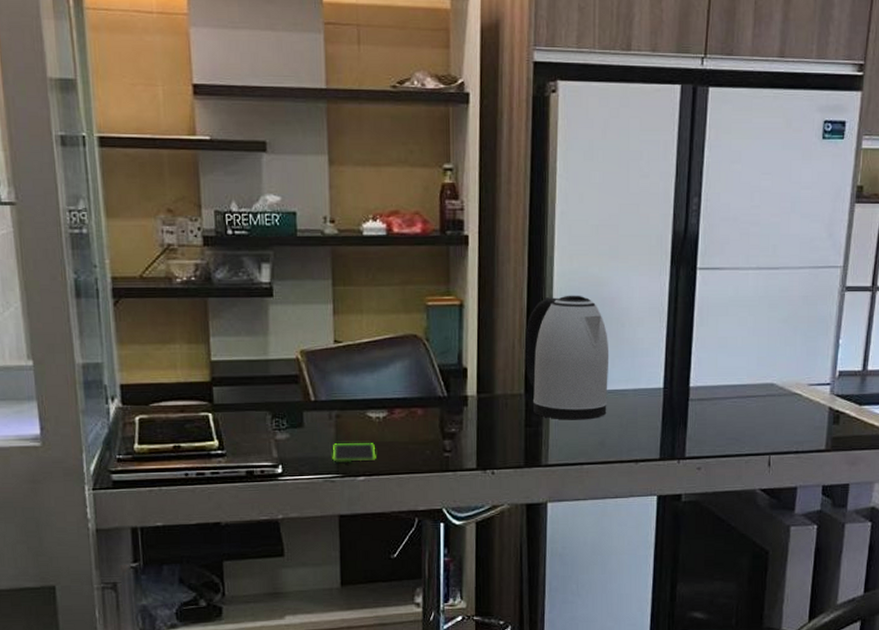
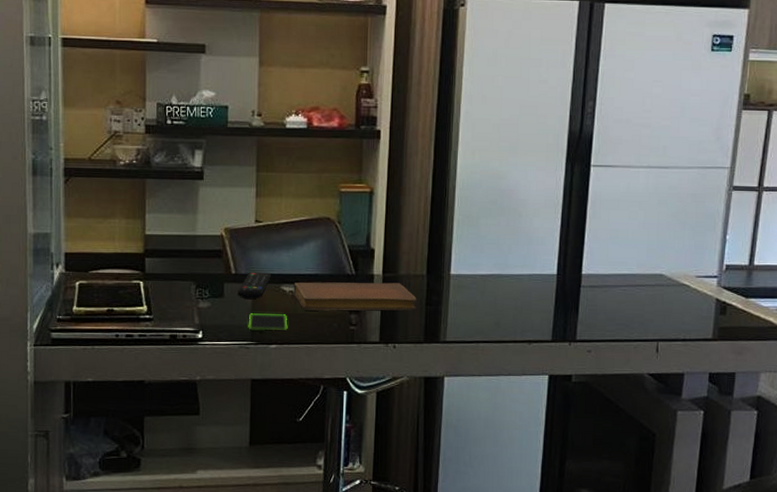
remote control: none [318,398,355,428] -> present [237,272,271,300]
notebook: none [380,404,516,438] -> present [293,282,417,311]
kettle: present [525,295,610,420] -> none [428,186,507,301]

